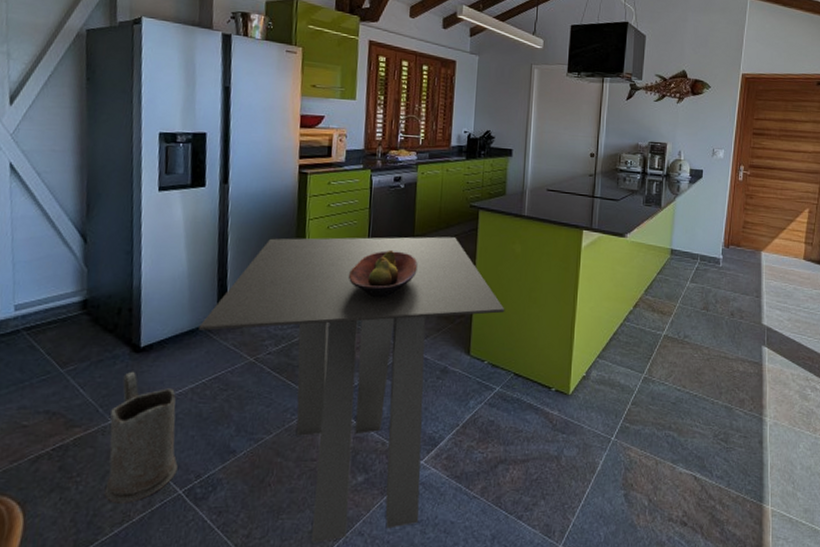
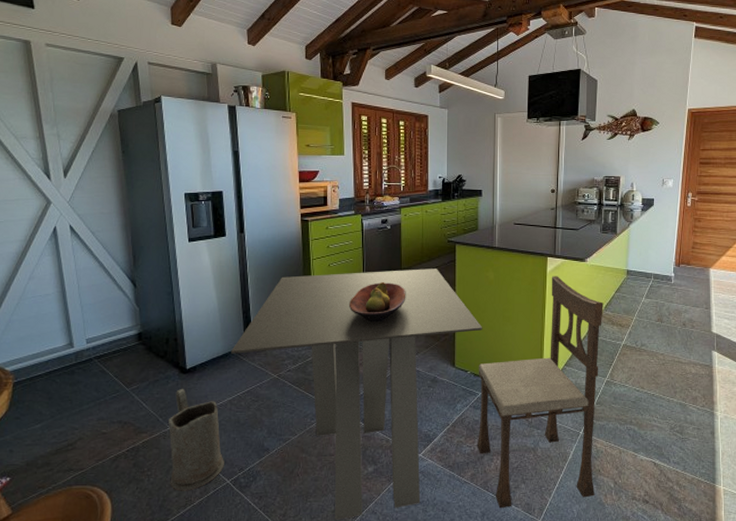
dining chair: none [490,252,644,531] -> present [476,276,603,509]

